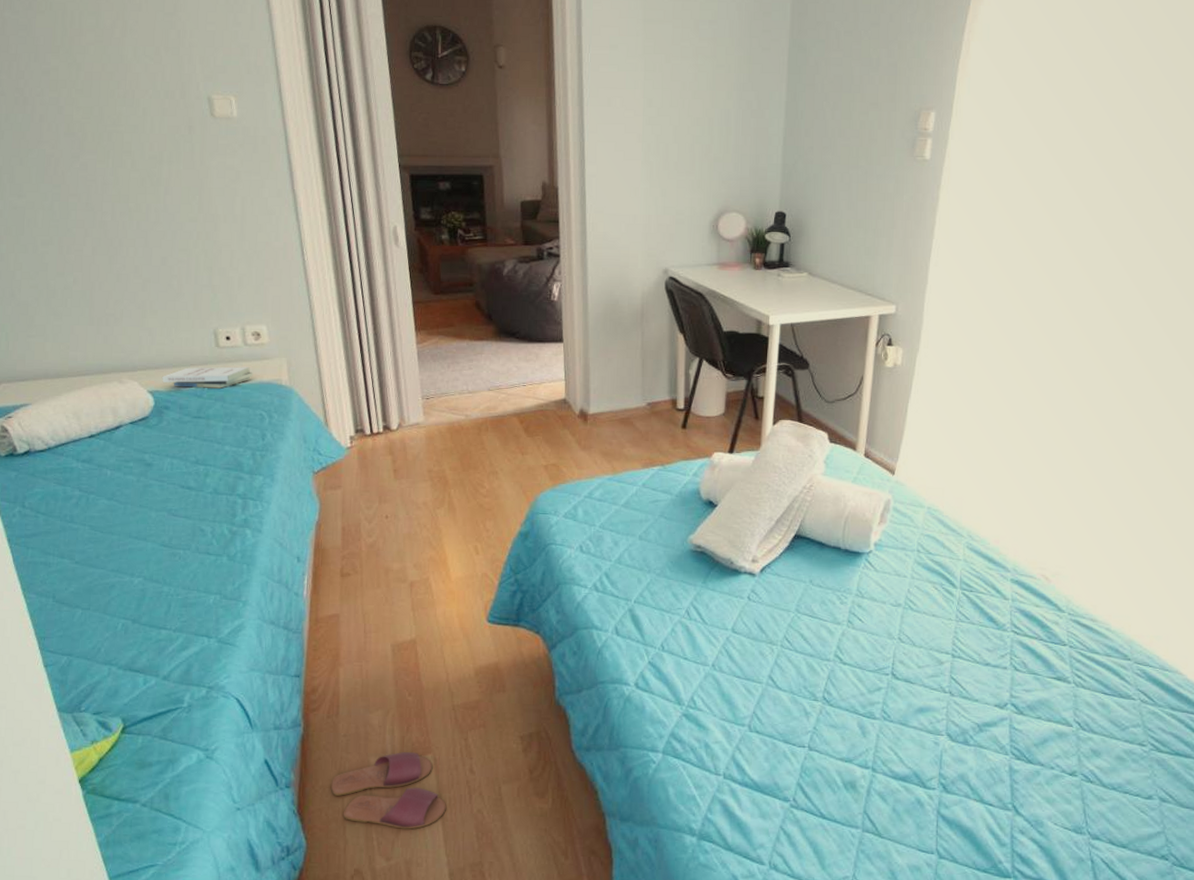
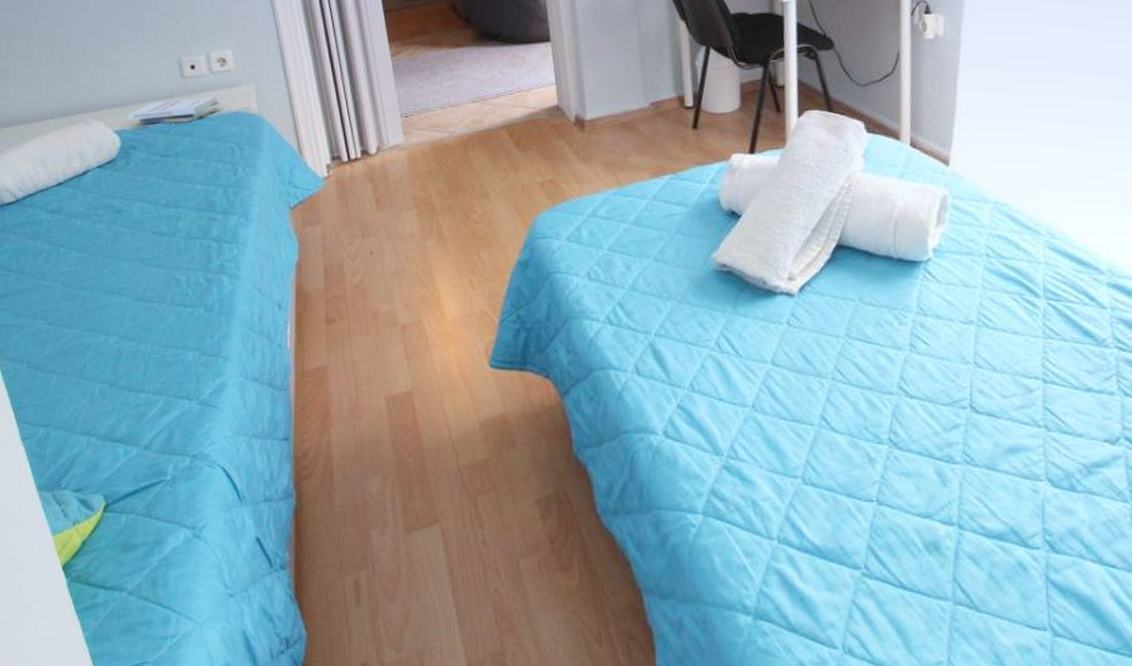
slippers: present [331,751,446,829] -> none [330,522,459,615]

